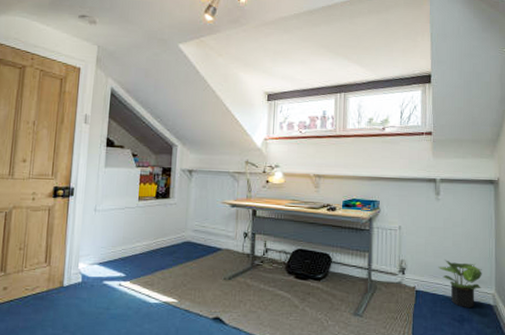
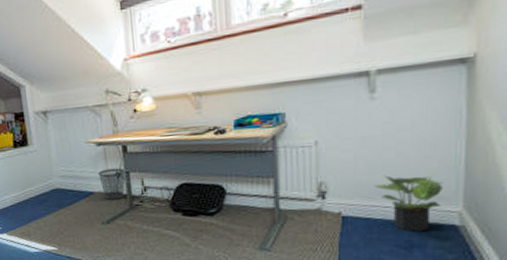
wastebasket: none [228,228,252,258] -> present [98,168,126,200]

